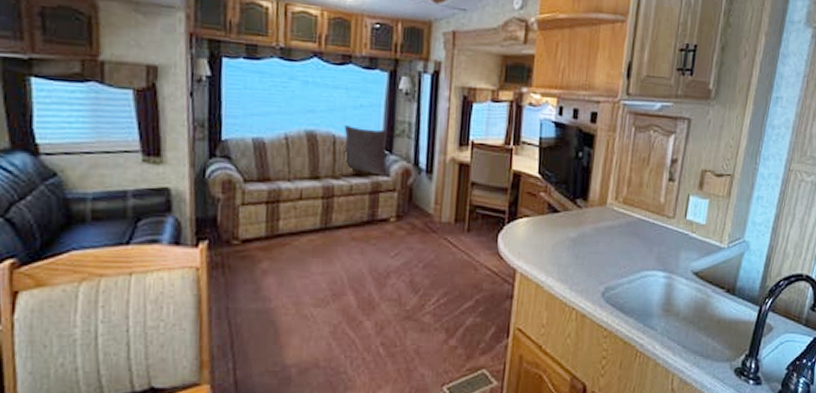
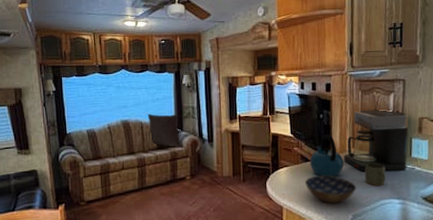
bowl: none [548,232,614,271] -> present [304,175,357,204]
kettle: none [558,179,602,236] -> present [310,134,344,177]
coffee maker: none [601,152,689,235] -> present [343,109,409,172]
mug: none [625,221,653,253] -> present [364,162,386,186]

